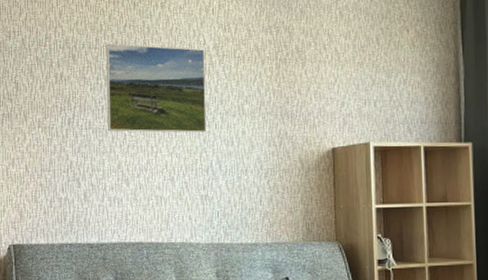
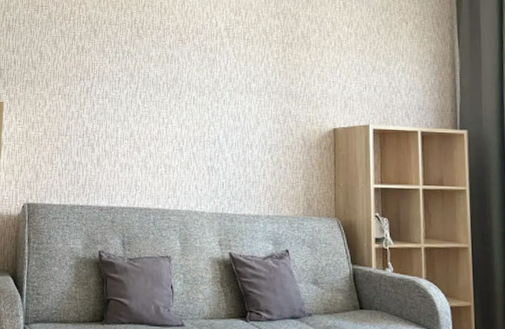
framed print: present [105,43,207,133] -> none [123,21,217,107]

